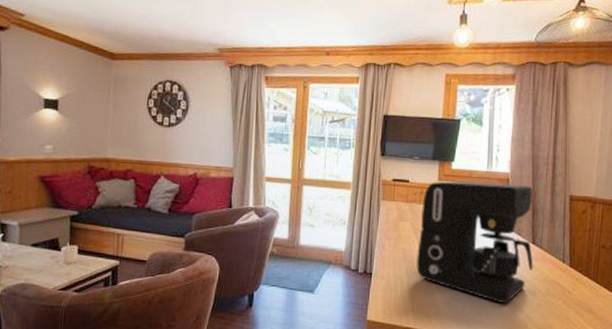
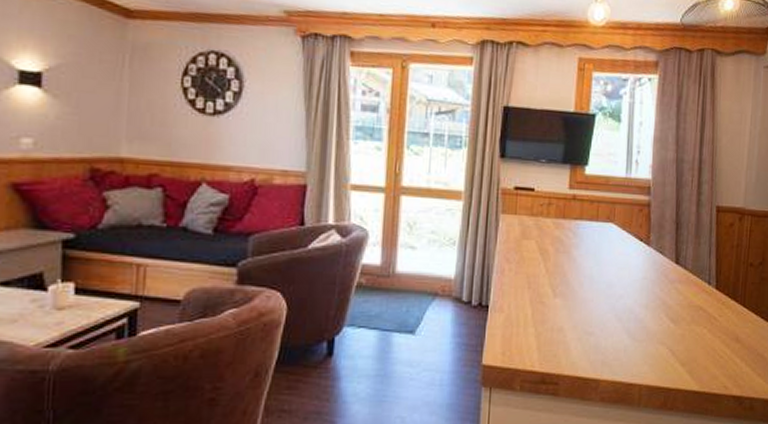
coffee maker: present [416,181,533,304] -> none [543,189,677,336]

